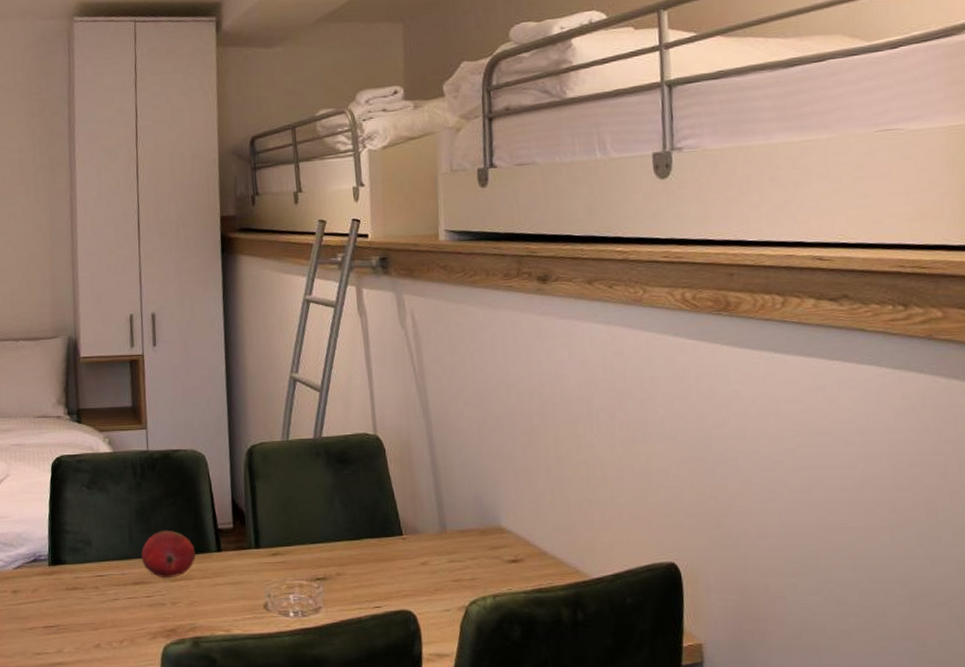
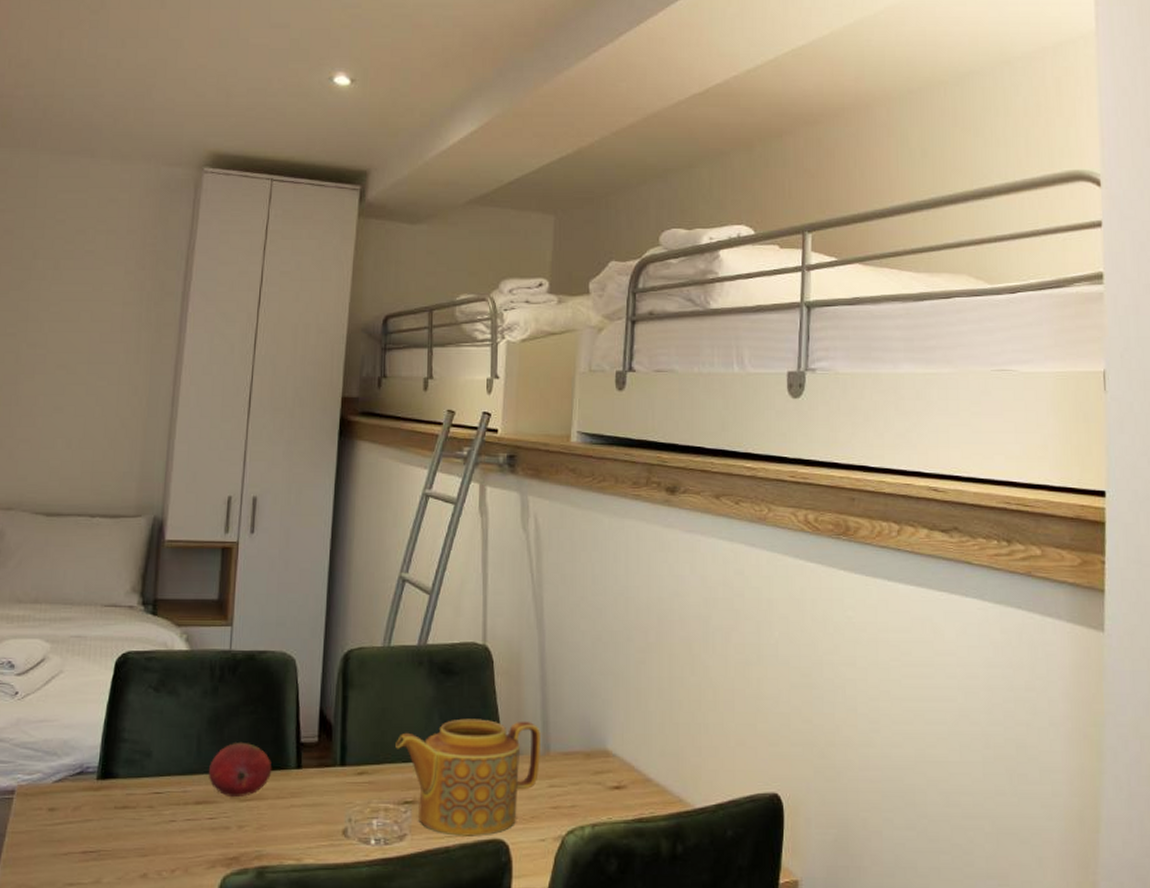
teapot: none [303,502,438,608] -> present [395,718,541,836]

